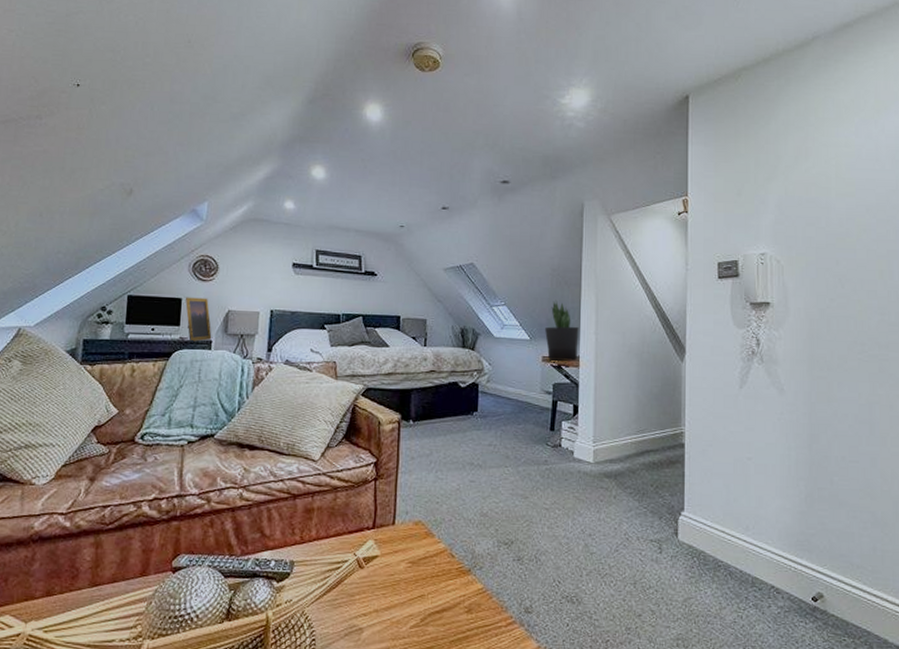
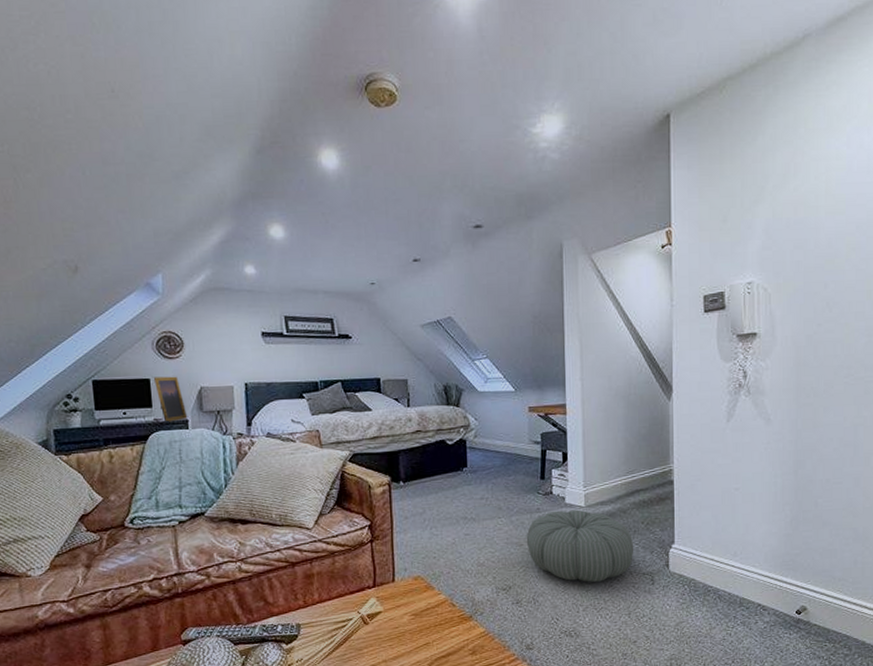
pouf: none [532,465,642,545] -> present [526,509,634,582]
planter: present [545,299,579,361] -> none [530,348,565,410]

